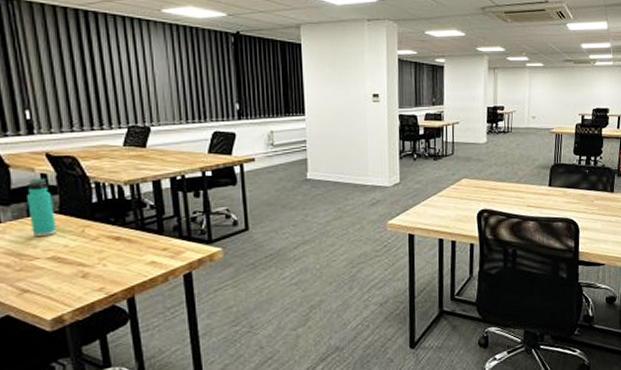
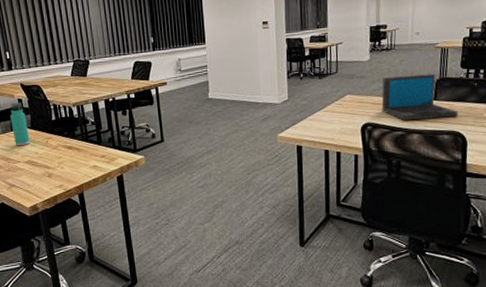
laptop: none [498,159,572,208] -> present [381,73,459,121]

